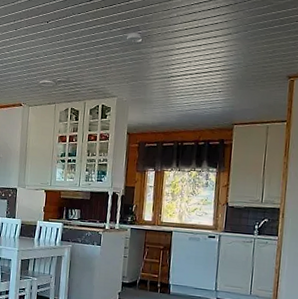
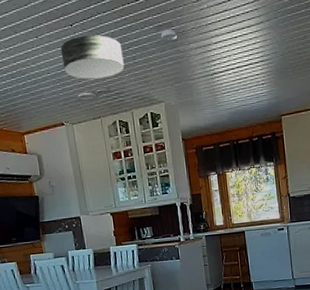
ceiling light: none [33,31,88,70] -> present [60,35,125,79]

